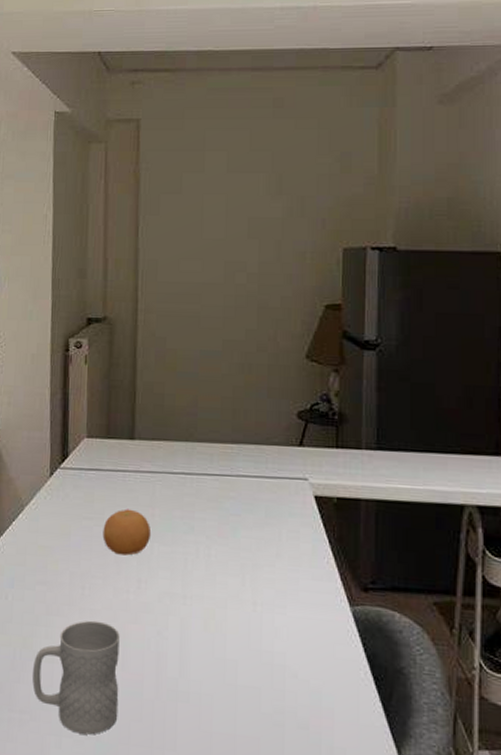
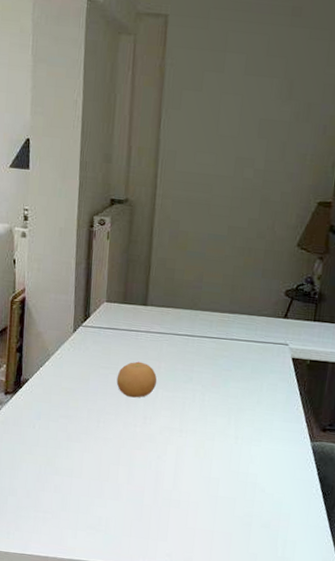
mug: present [32,620,120,735] -> none [54,446,127,529]

